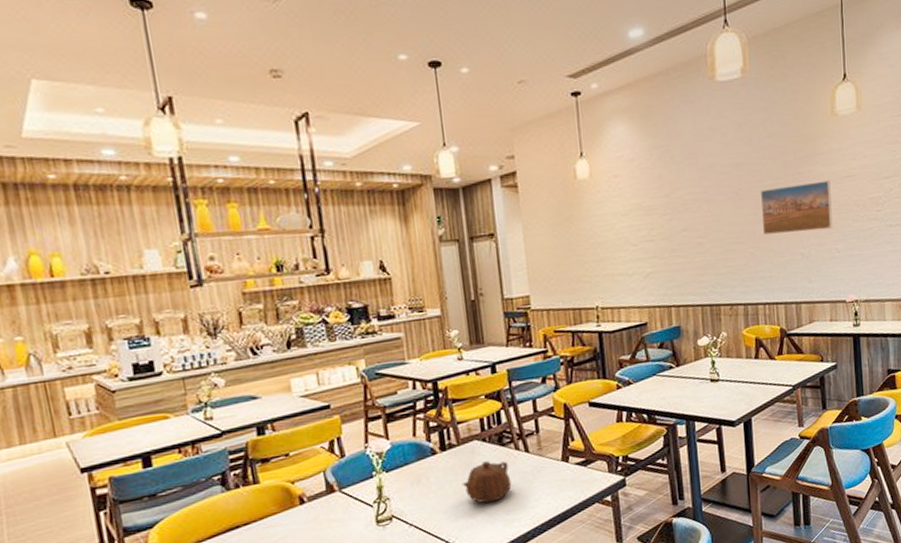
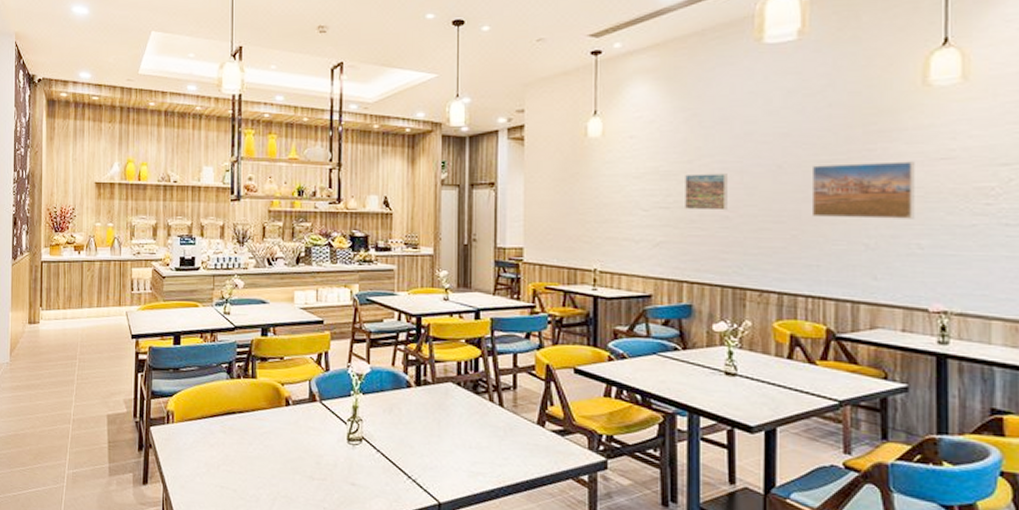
teapot: present [461,461,512,504] -> none [431,405,481,450]
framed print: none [664,204,700,240] -> present [685,174,727,211]

